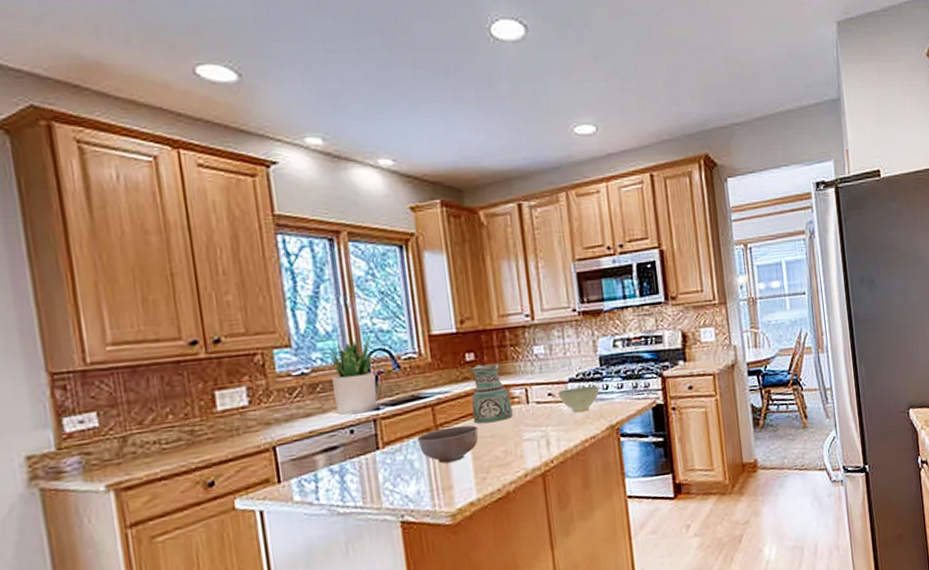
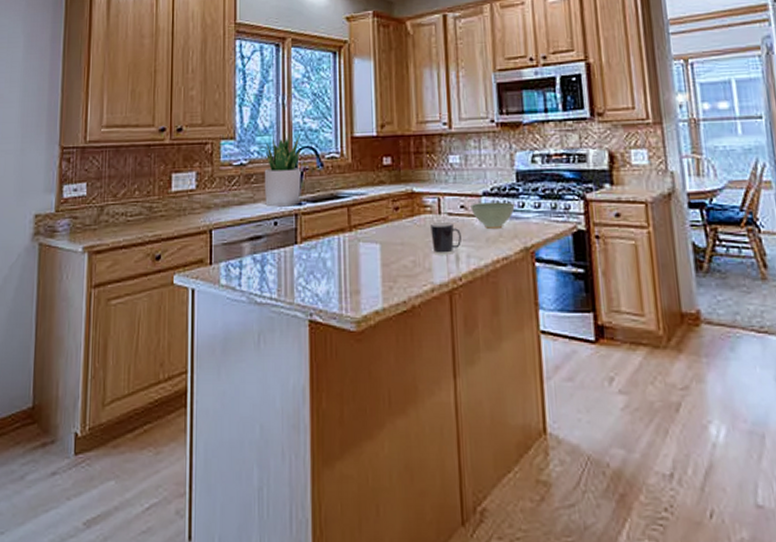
bowl: present [417,425,479,464] -> none [332,229,390,266]
ceramic pitcher: present [471,363,513,424] -> none [384,169,424,230]
mug: none [519,410,551,442] -> present [429,222,461,255]

